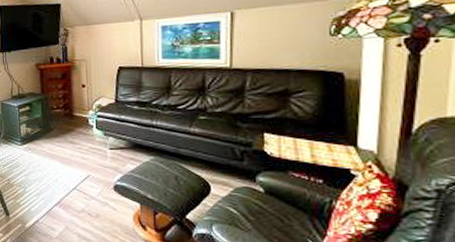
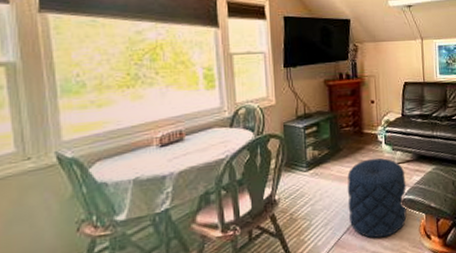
pouf: none [57,141,119,218] -> present [347,157,407,238]

